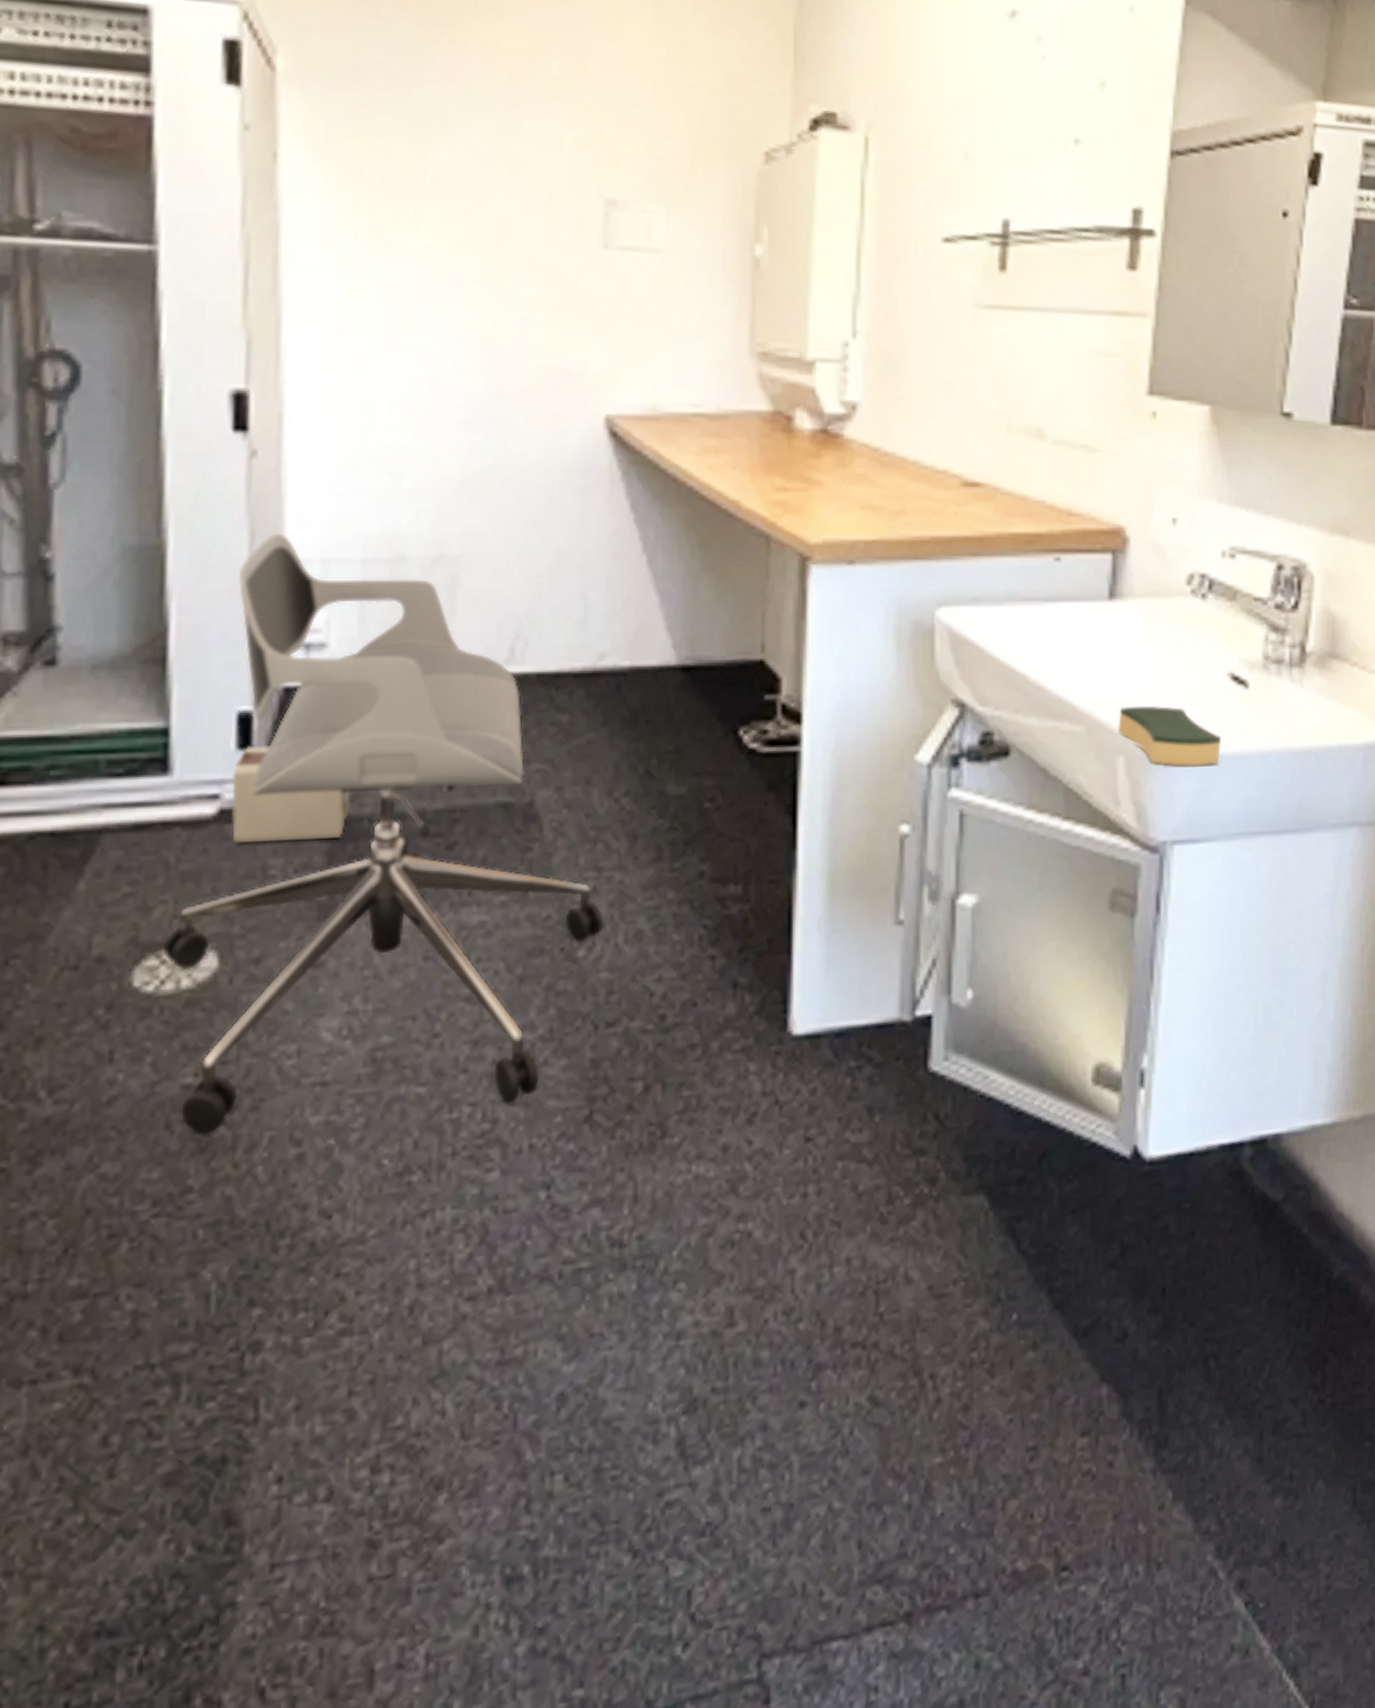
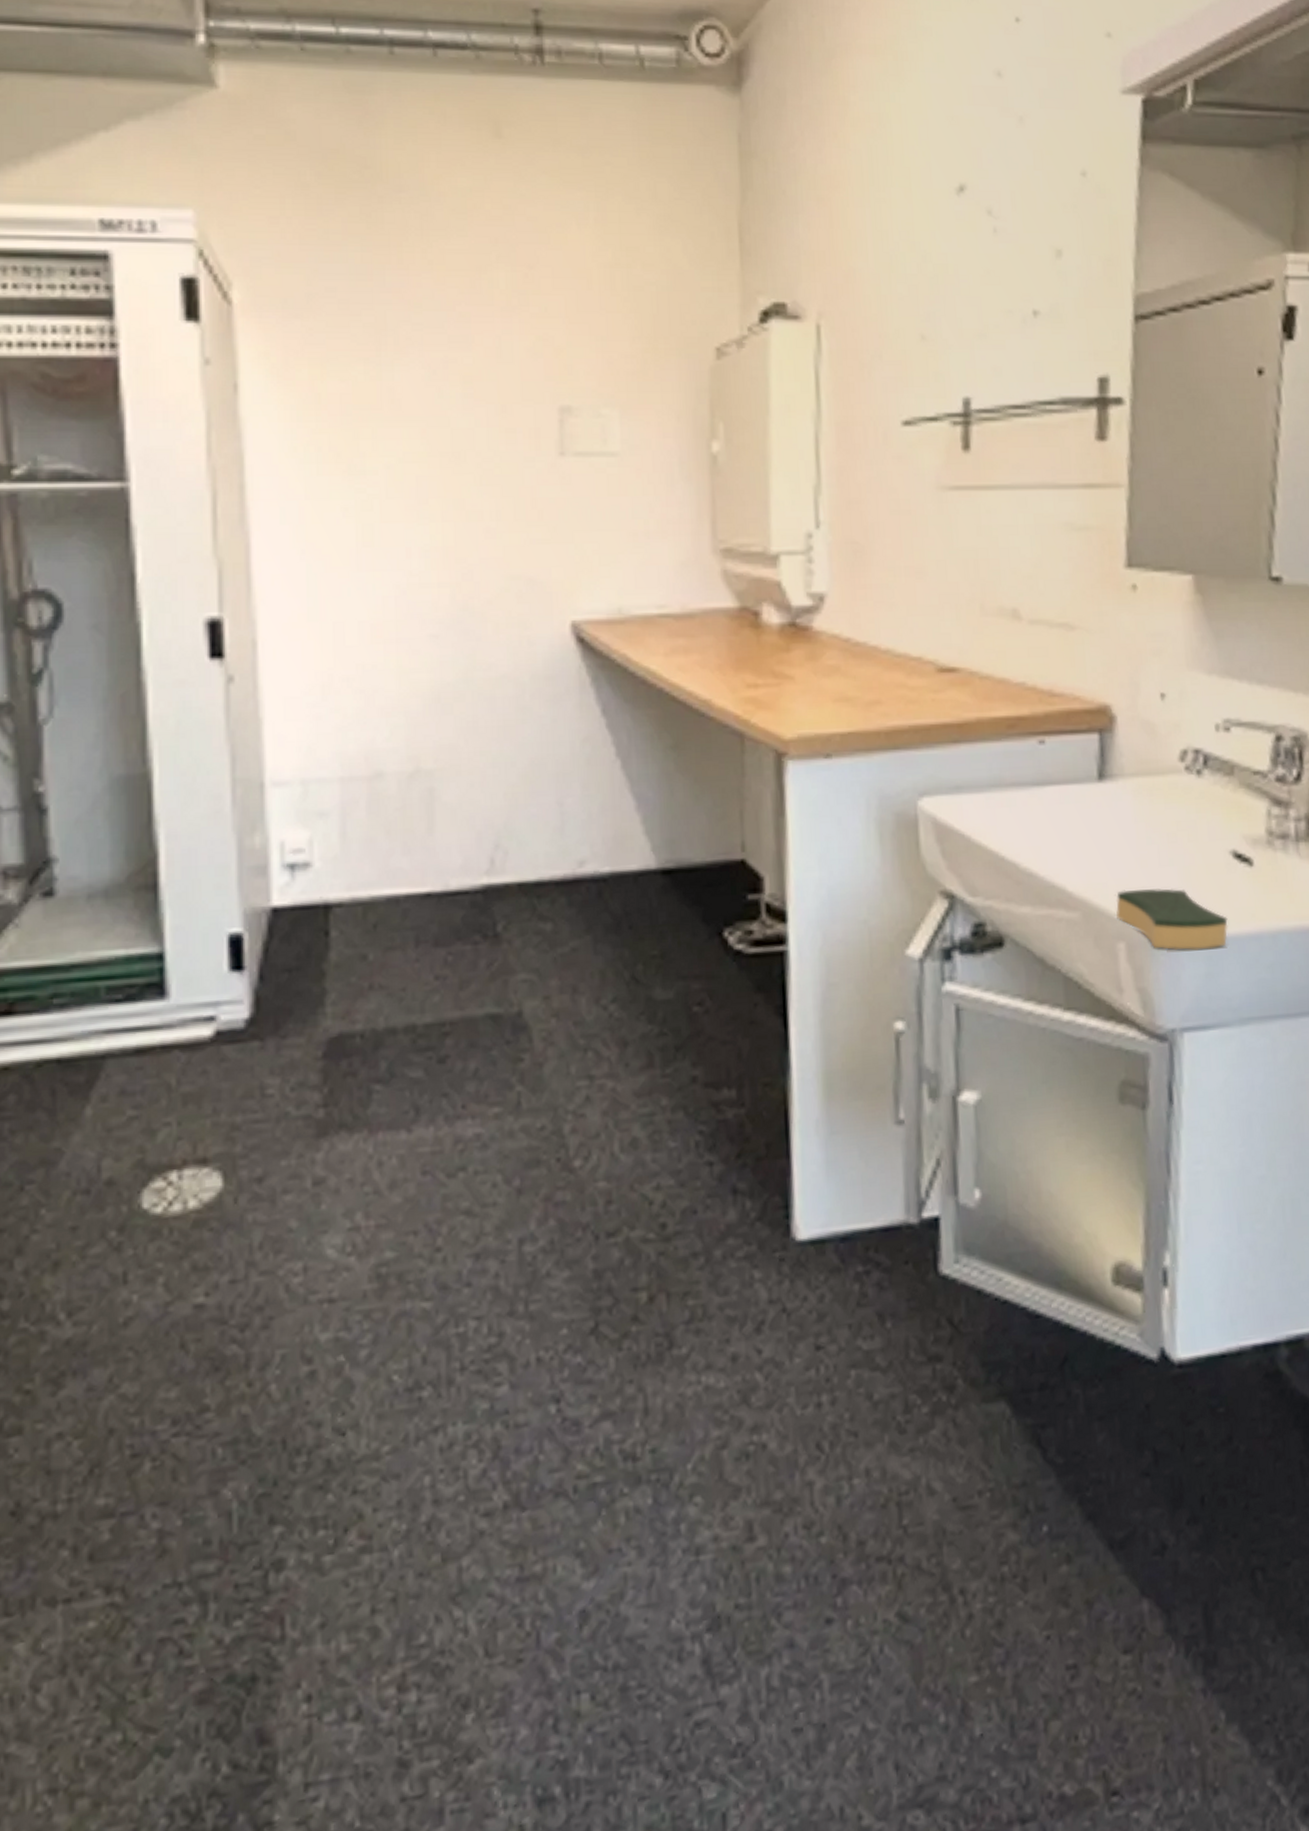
office chair: present [164,534,605,1134] -> none [170,757,599,1353]
box: present [231,746,352,844] -> none [226,966,343,1065]

